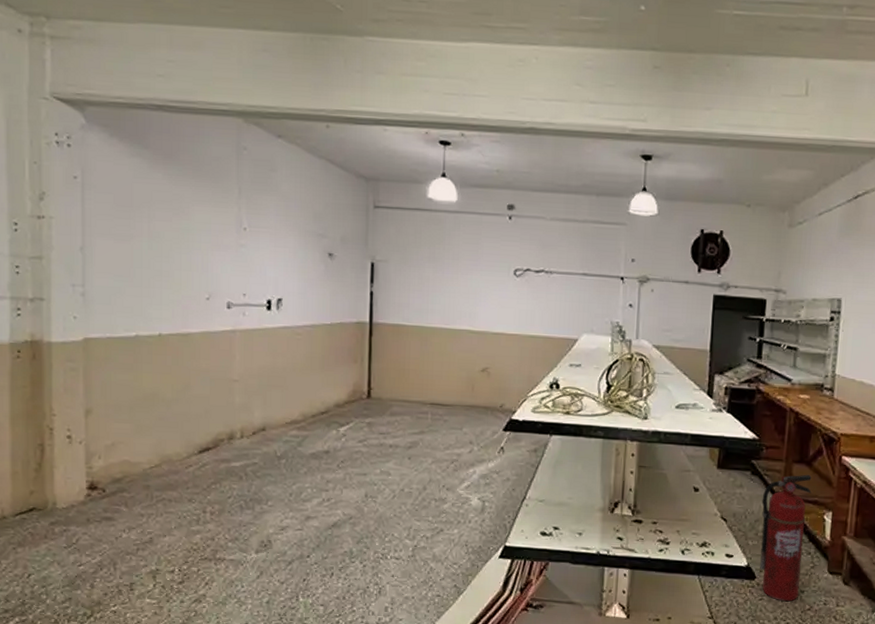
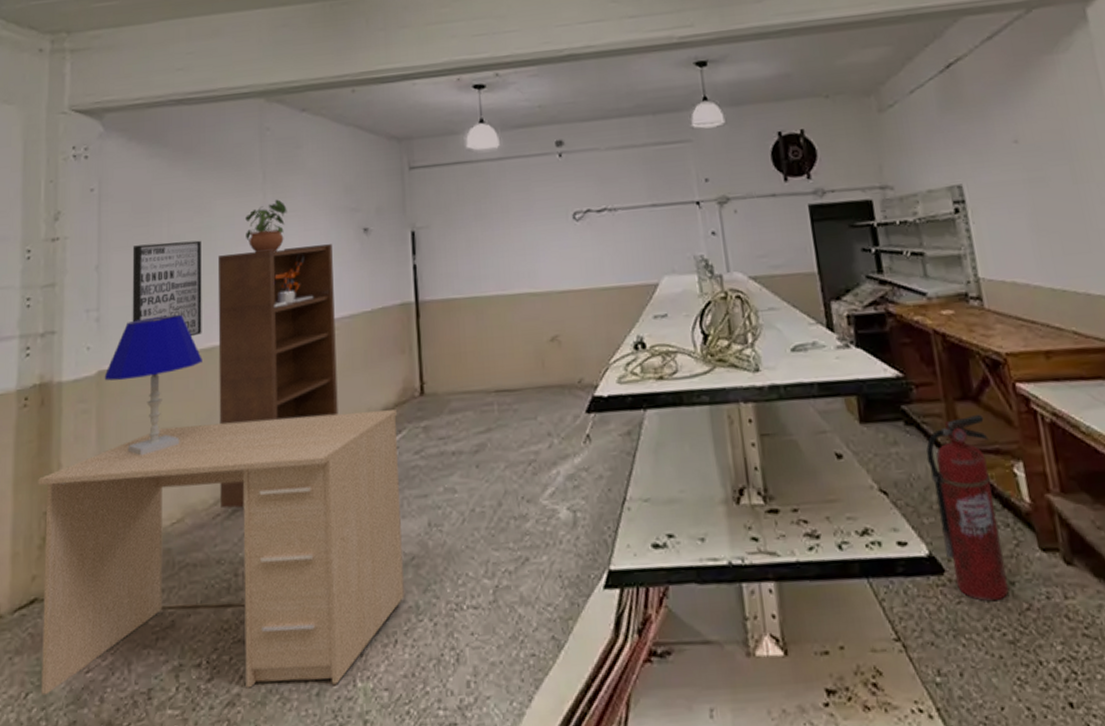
desk: none [32,392,346,597] -> present [38,409,404,696]
table lamp: none [90,300,179,412] -> present [104,314,202,456]
wall art: none [115,235,179,322] -> present [132,240,202,337]
bookshelf: none [192,256,299,464] -> present [218,244,338,509]
potted plant: none [221,215,260,262] -> present [245,199,287,253]

